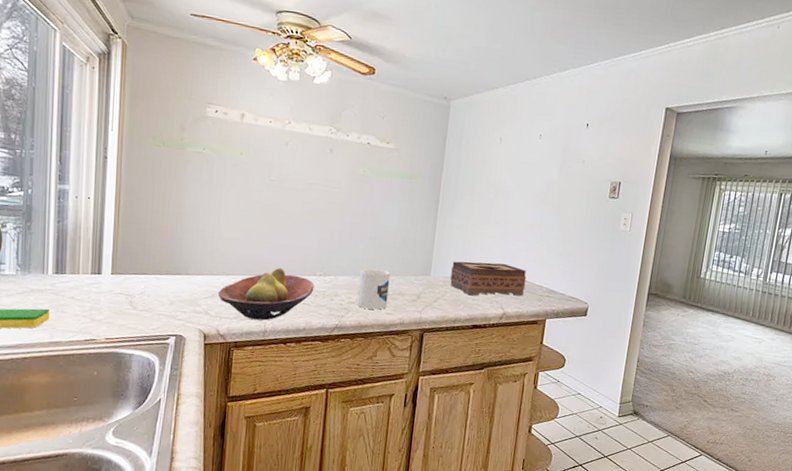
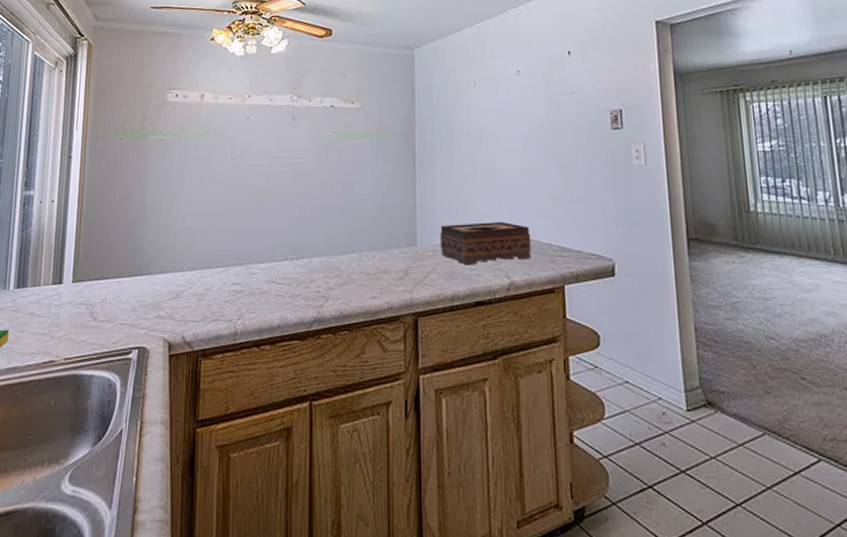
fruit bowl: present [217,267,314,321] -> none [182,255,287,320]
mug: present [357,268,391,310] -> none [335,245,371,294]

